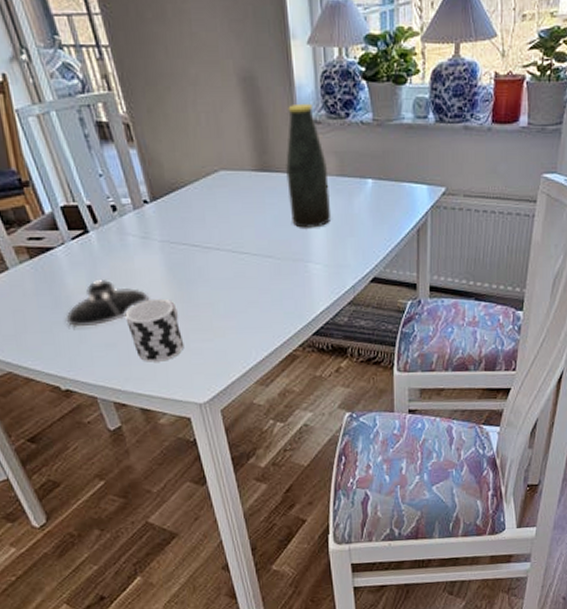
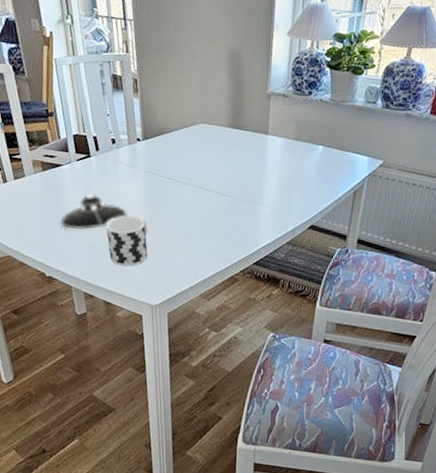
bottle: present [285,103,332,228] -> none [251,79,288,178]

